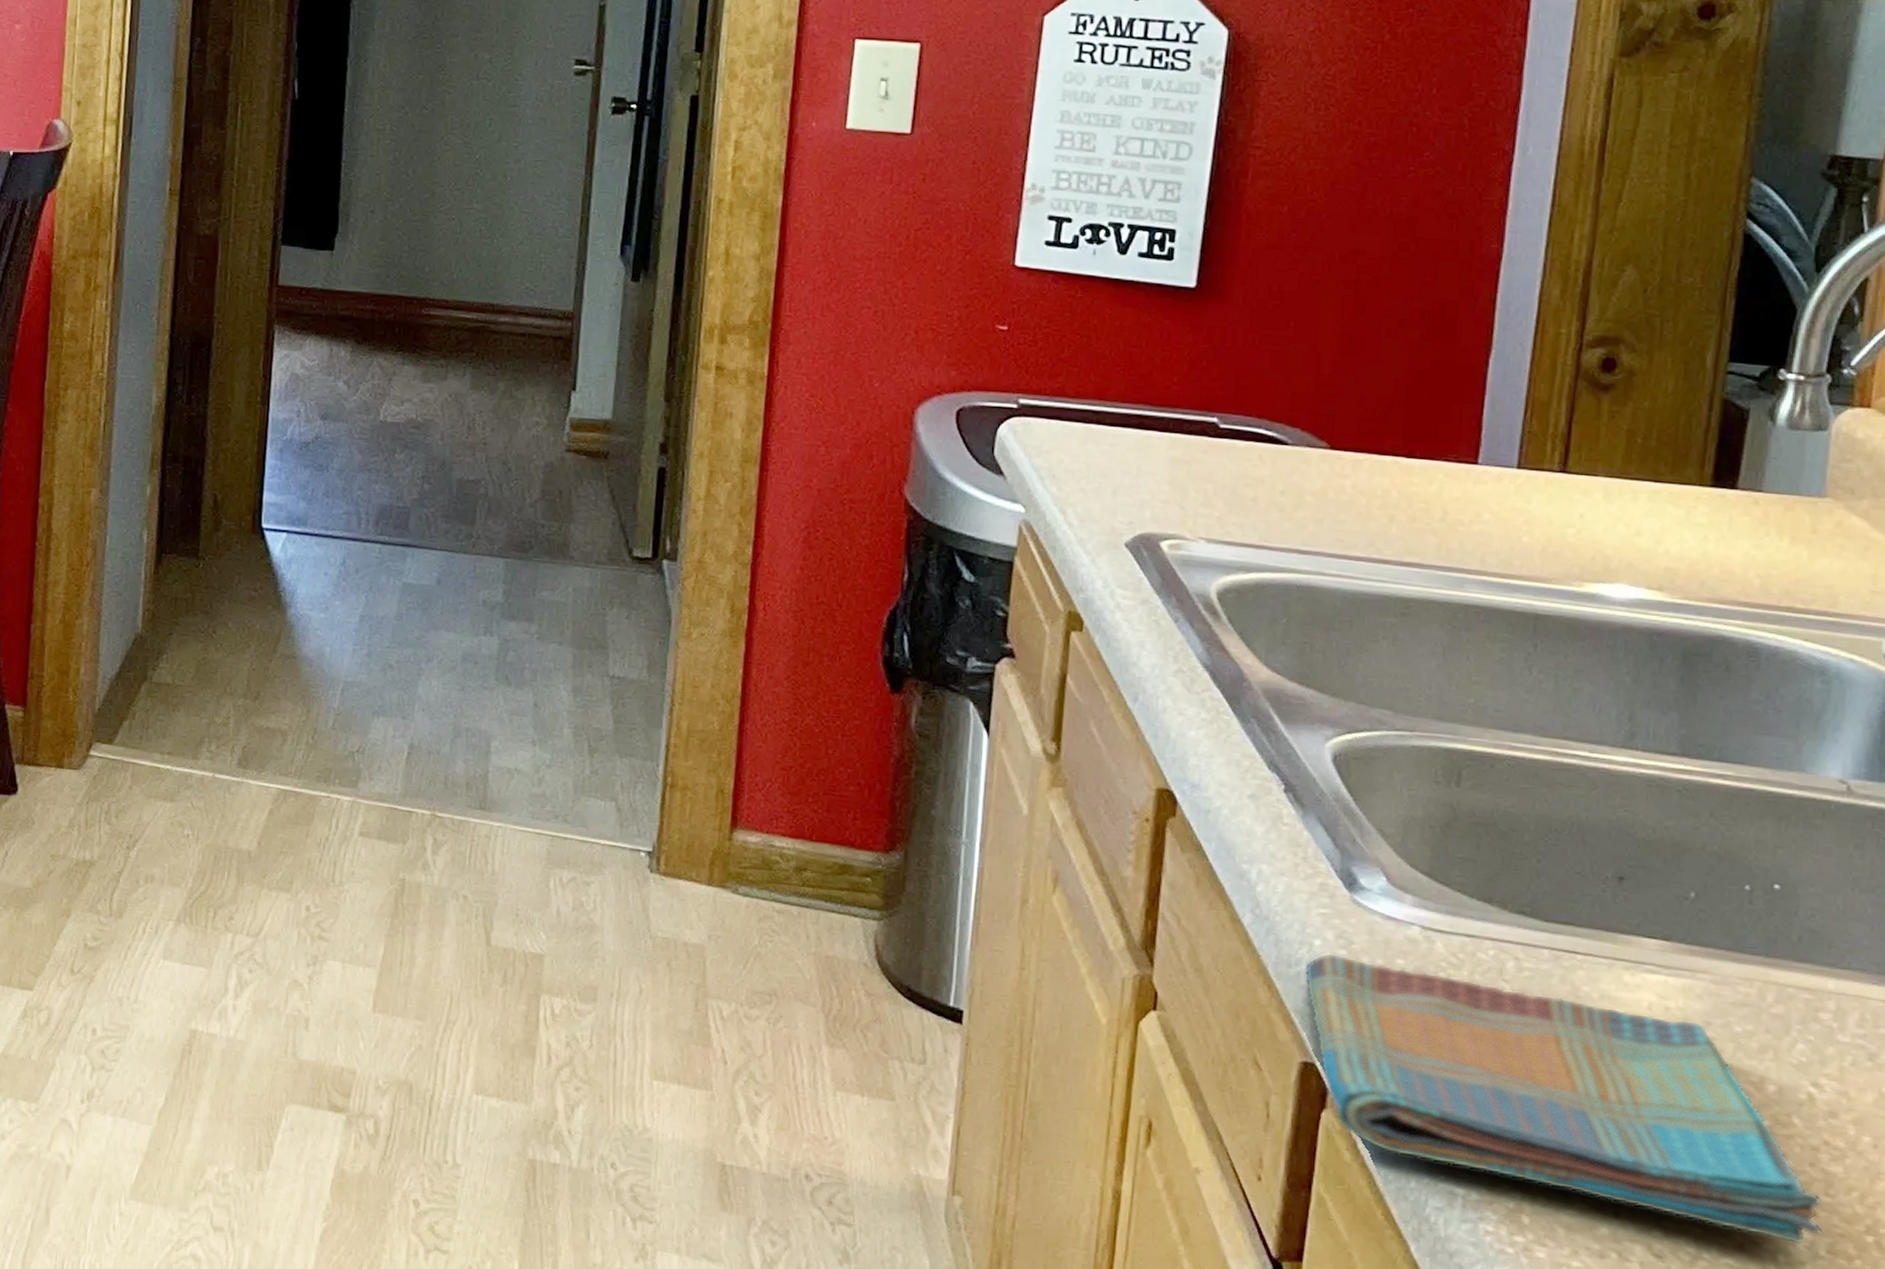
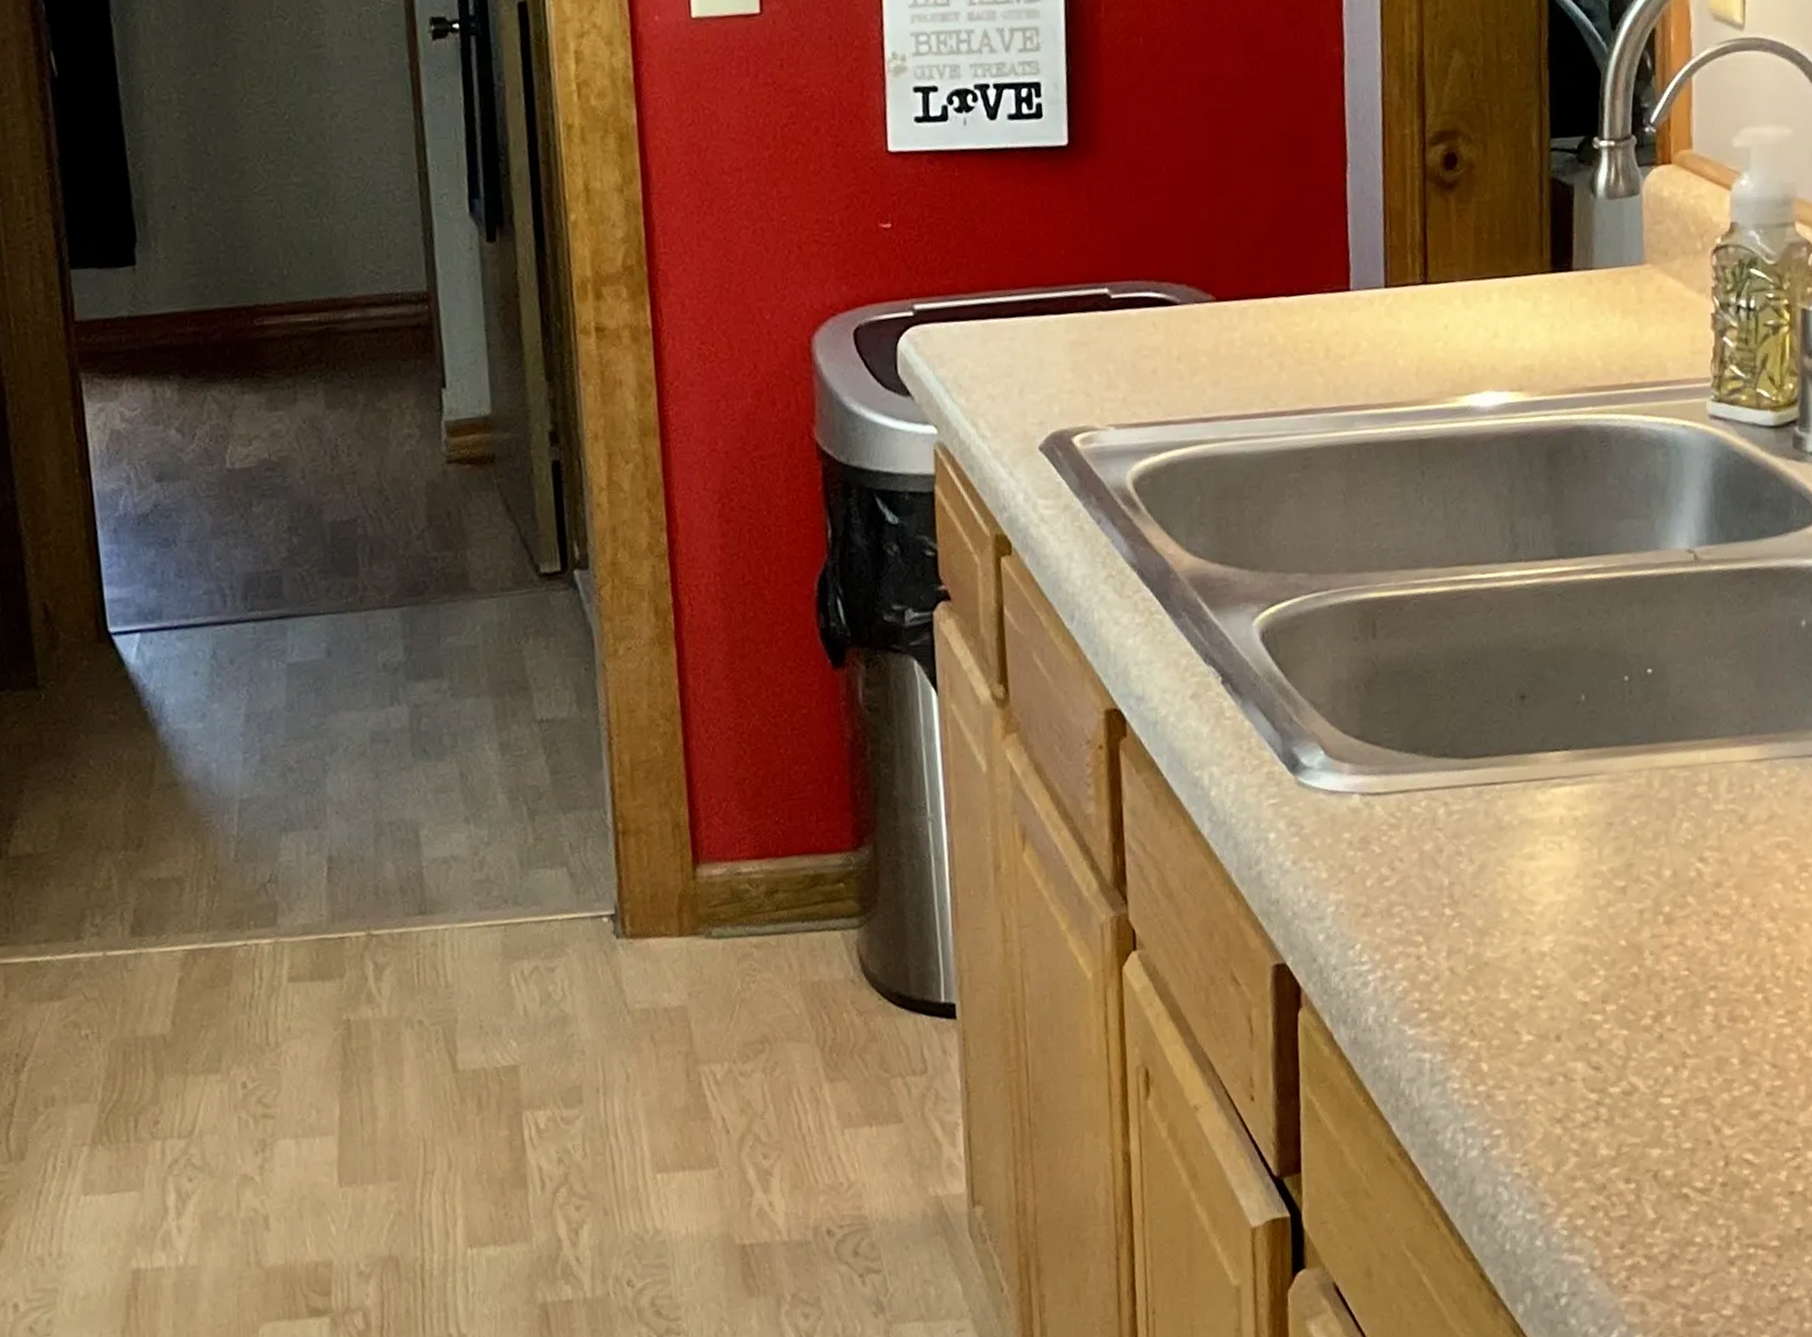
dish towel: present [1304,952,1822,1244] -> none [1264,824,1722,1036]

